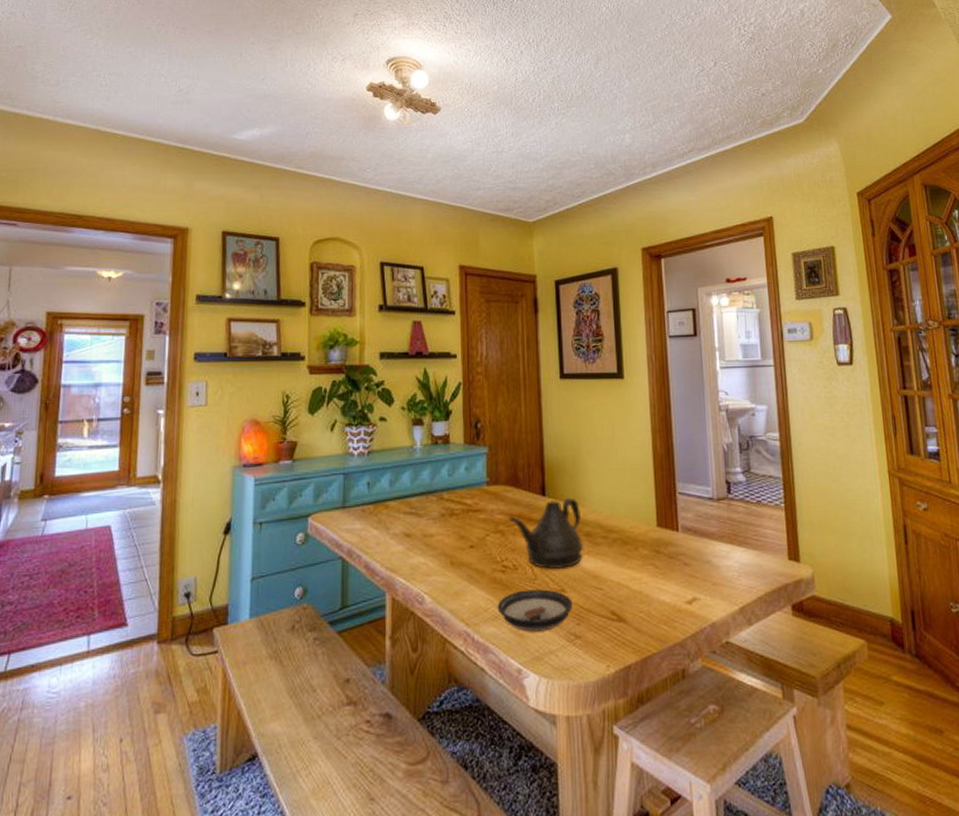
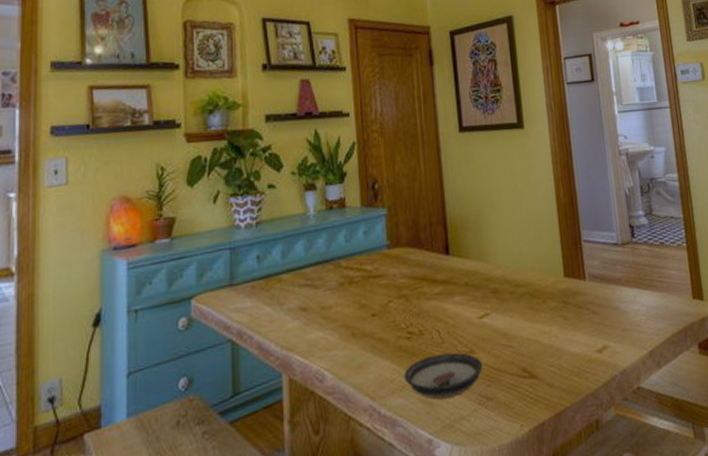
teapot: present [508,497,583,570] -> none [411,254,491,332]

